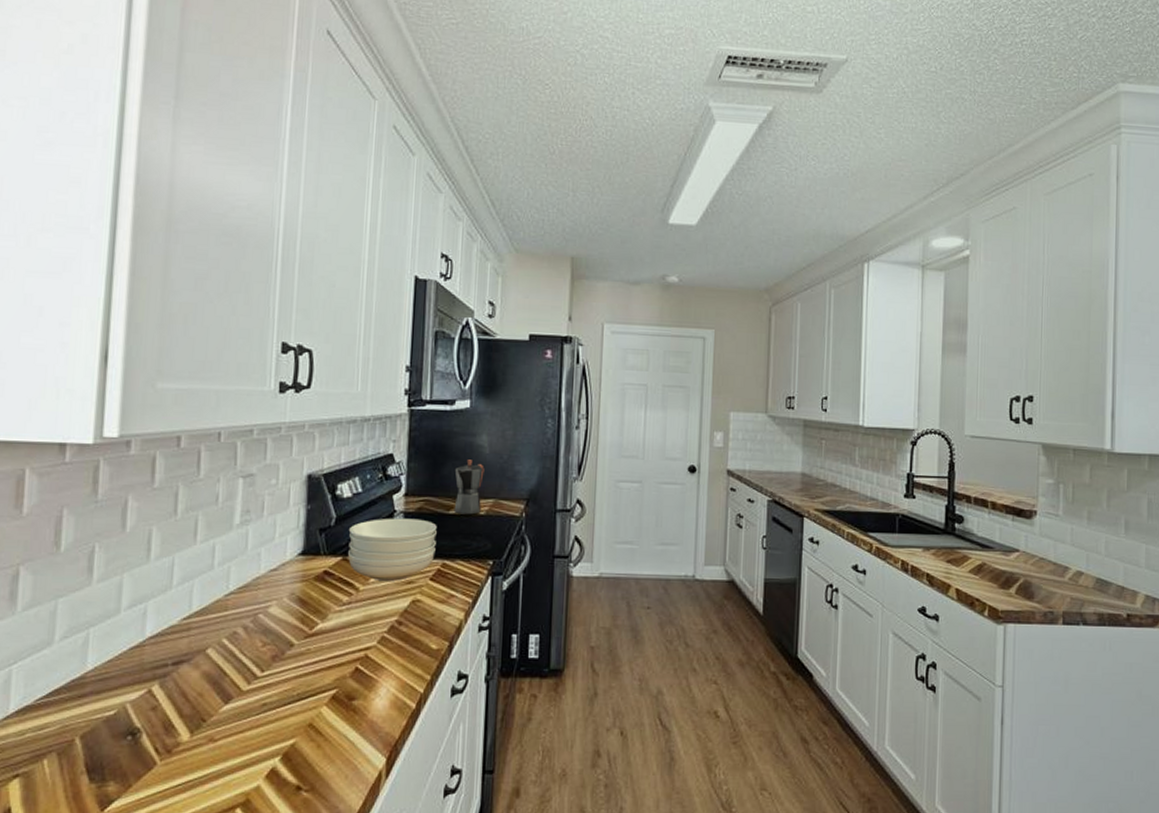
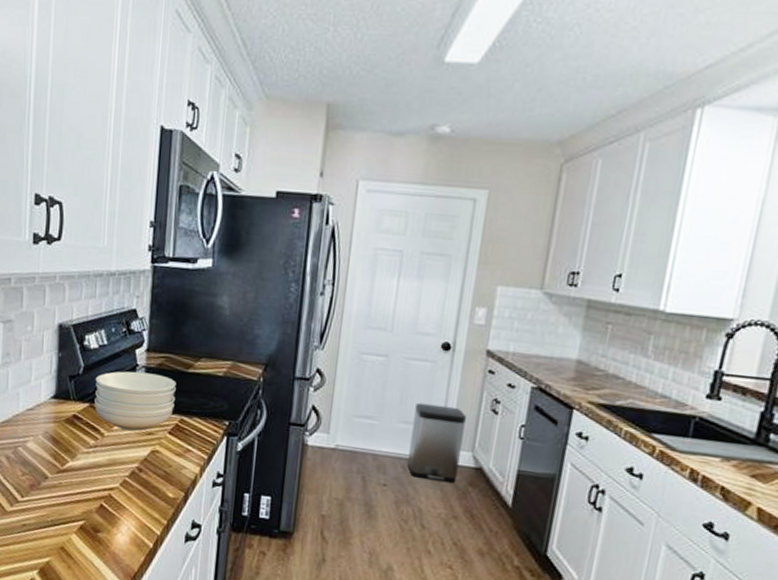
coffeepot: present [453,459,485,515] -> none [192,320,224,376]
pedal bin: none [668,524,715,599] -> present [407,402,466,483]

